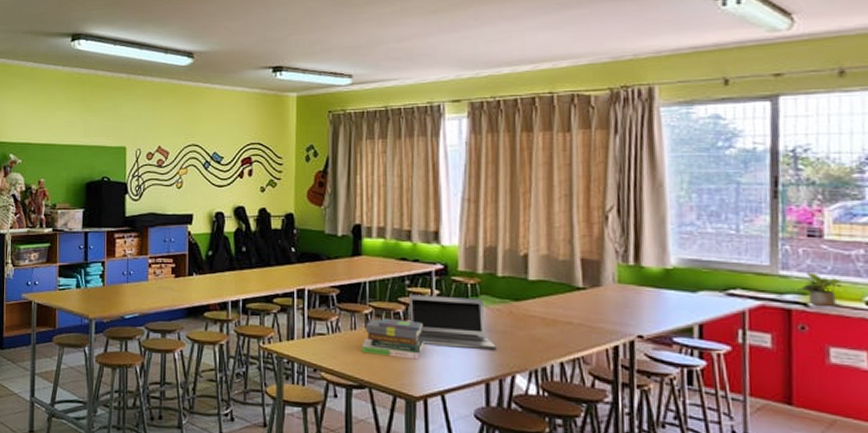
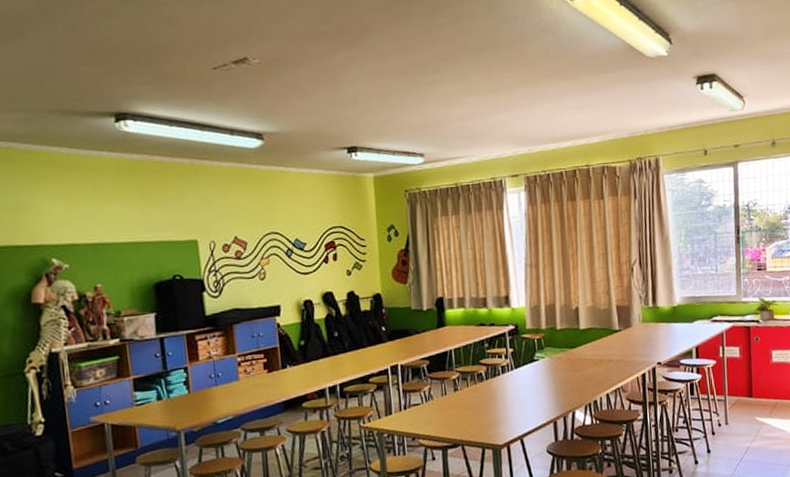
books: present [362,317,424,360] -> none [452,379,504,416]
laptop: present [409,294,496,350] -> none [489,351,560,398]

